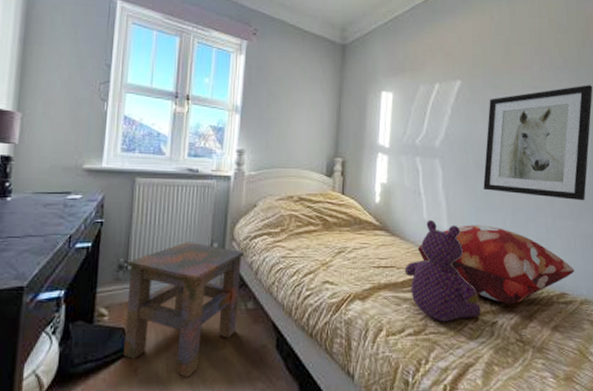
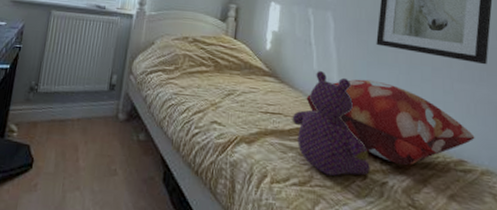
side table: present [122,242,244,377] -> none [26,71,140,199]

